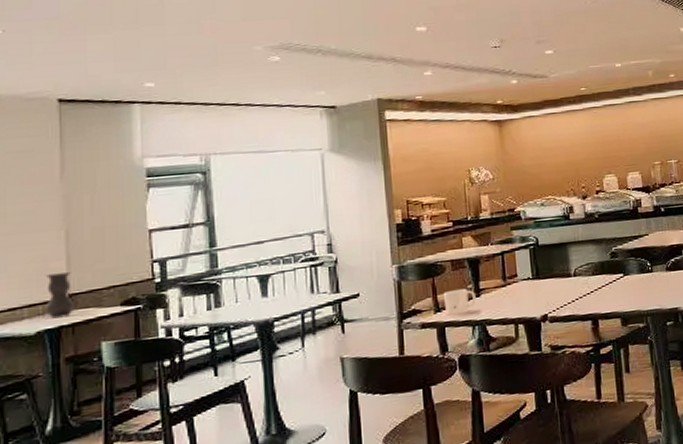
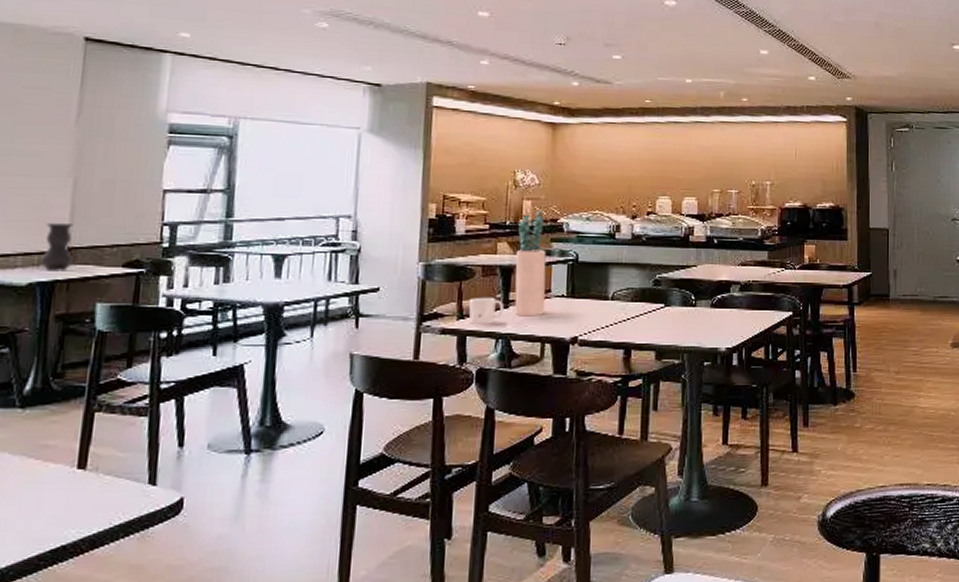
vase: none [479,198,515,303] -> present [514,205,547,317]

